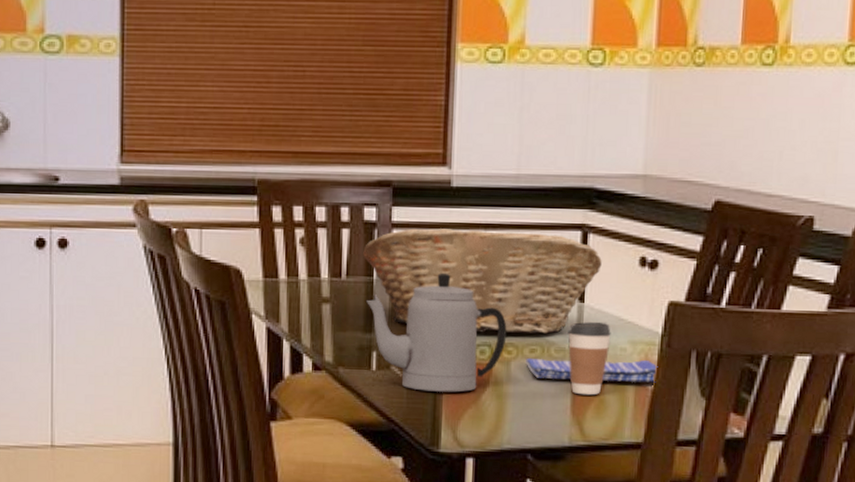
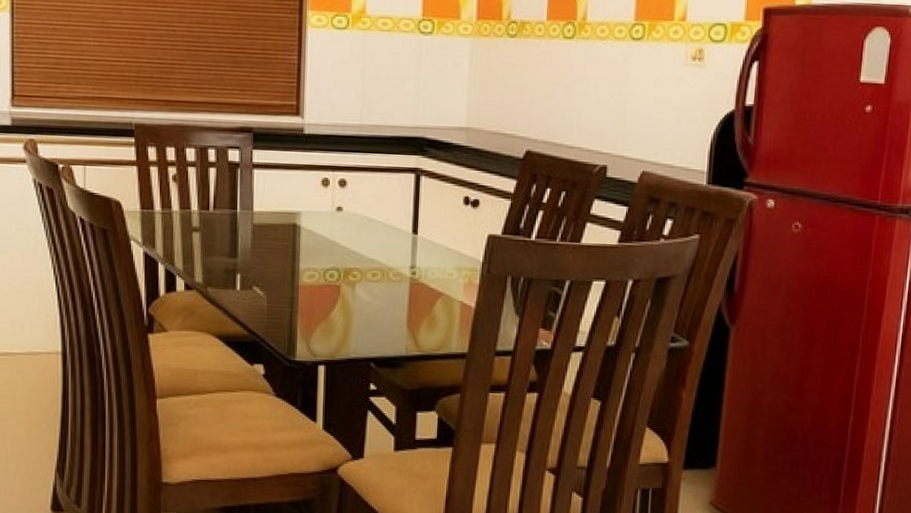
fruit basket: present [363,228,602,334] -> none [228,168,432,261]
teapot: present [367,272,507,393] -> none [231,207,352,310]
dish towel: present [526,359,658,383] -> none [368,281,480,303]
coffee cup: present [568,321,611,396] -> none [404,251,440,313]

